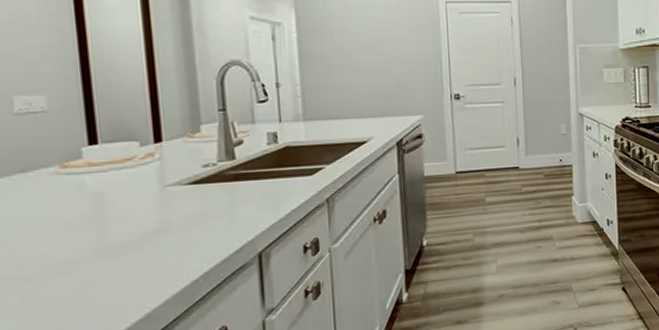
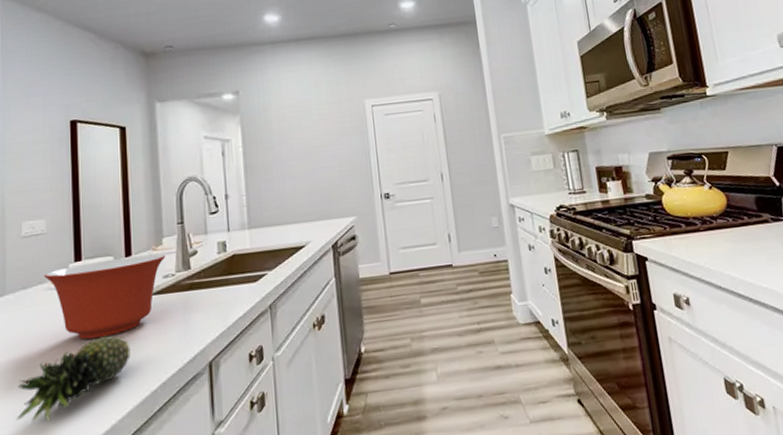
fruit: none [24,225,166,313] -> present [16,335,131,423]
mixing bowl: none [48,141,205,229] -> present [43,253,166,340]

